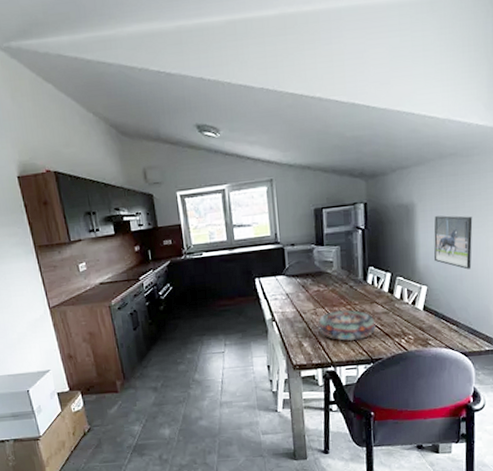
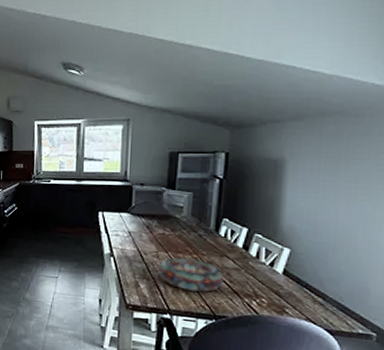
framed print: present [434,215,473,270] -> none [303,176,356,239]

